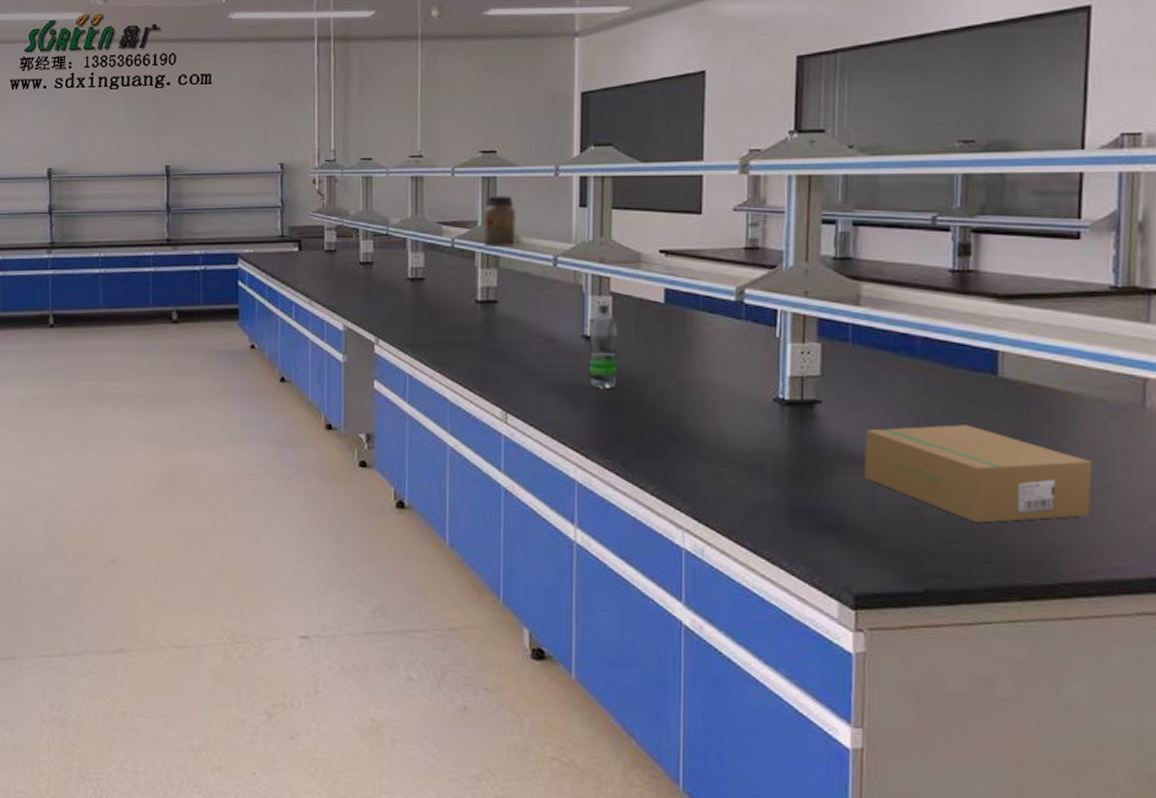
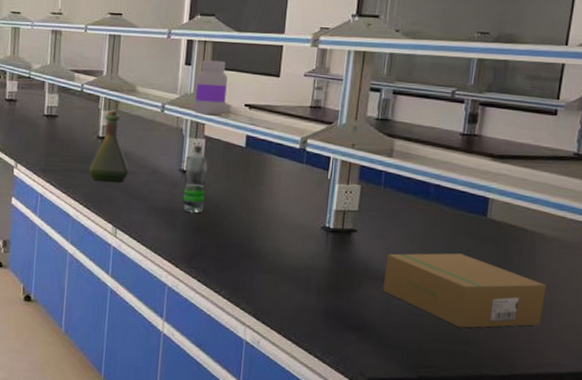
flask: none [467,267,517,355] -> present [88,110,128,182]
jar: present [482,194,516,246] -> none [107,50,135,93]
jar: none [595,199,635,266] -> present [194,60,228,115]

